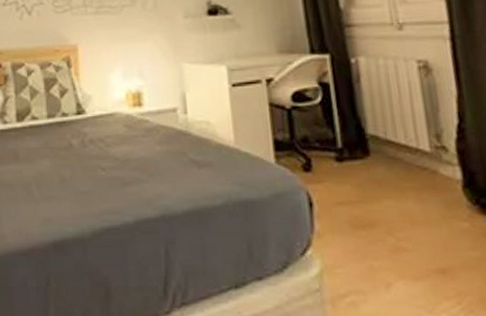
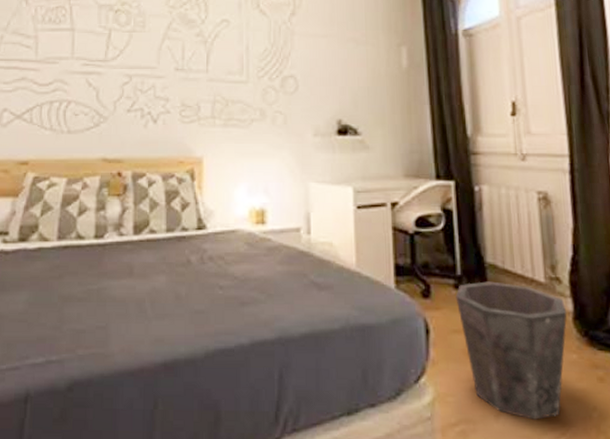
waste bin: none [337,152,456,290] -> present [455,281,567,420]

